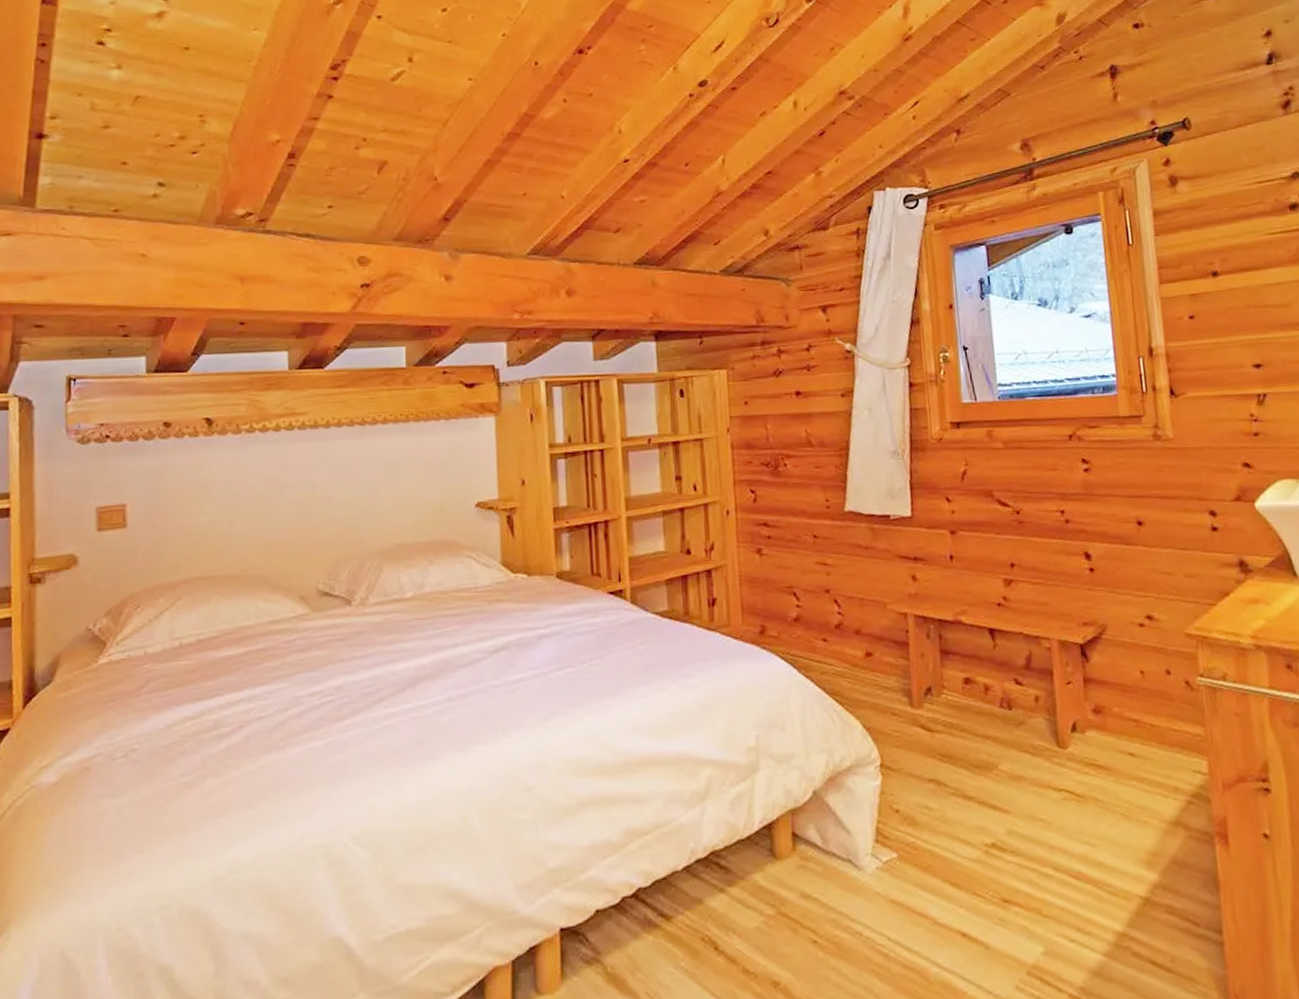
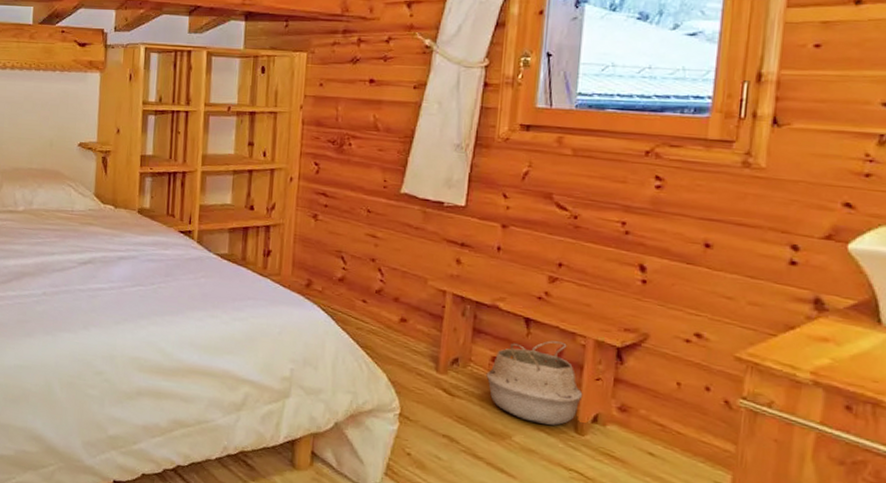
woven basket: none [961,648,1058,745] -> present [486,340,583,425]

